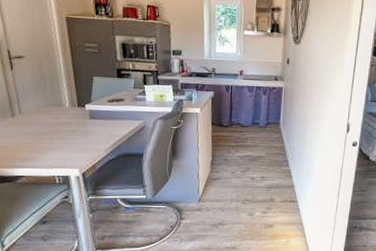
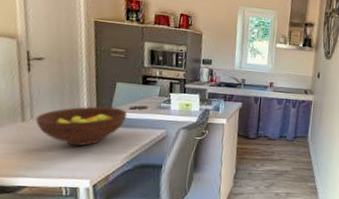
fruit bowl: none [24,100,107,139] -> present [35,106,128,146]

